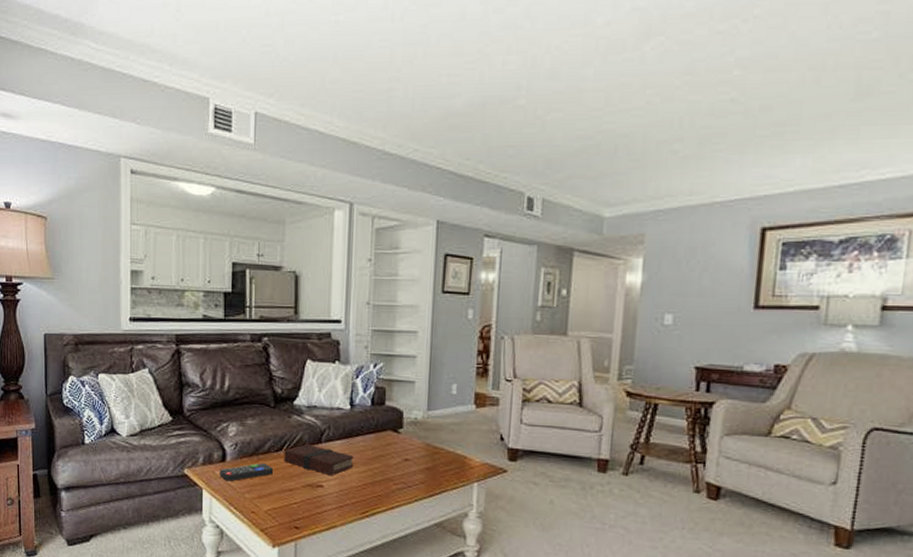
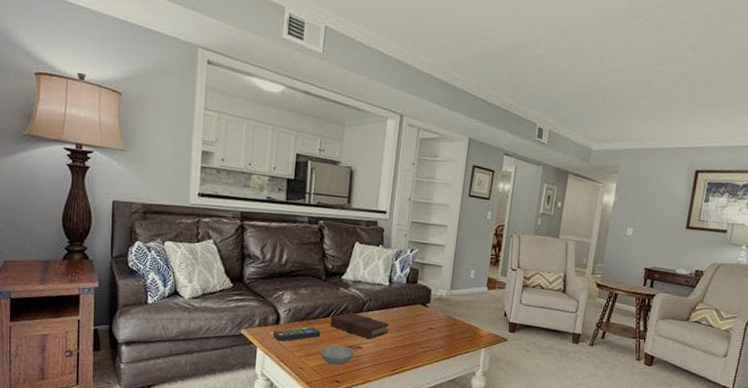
bowl: none [275,484,314,508] -> present [320,345,354,365]

